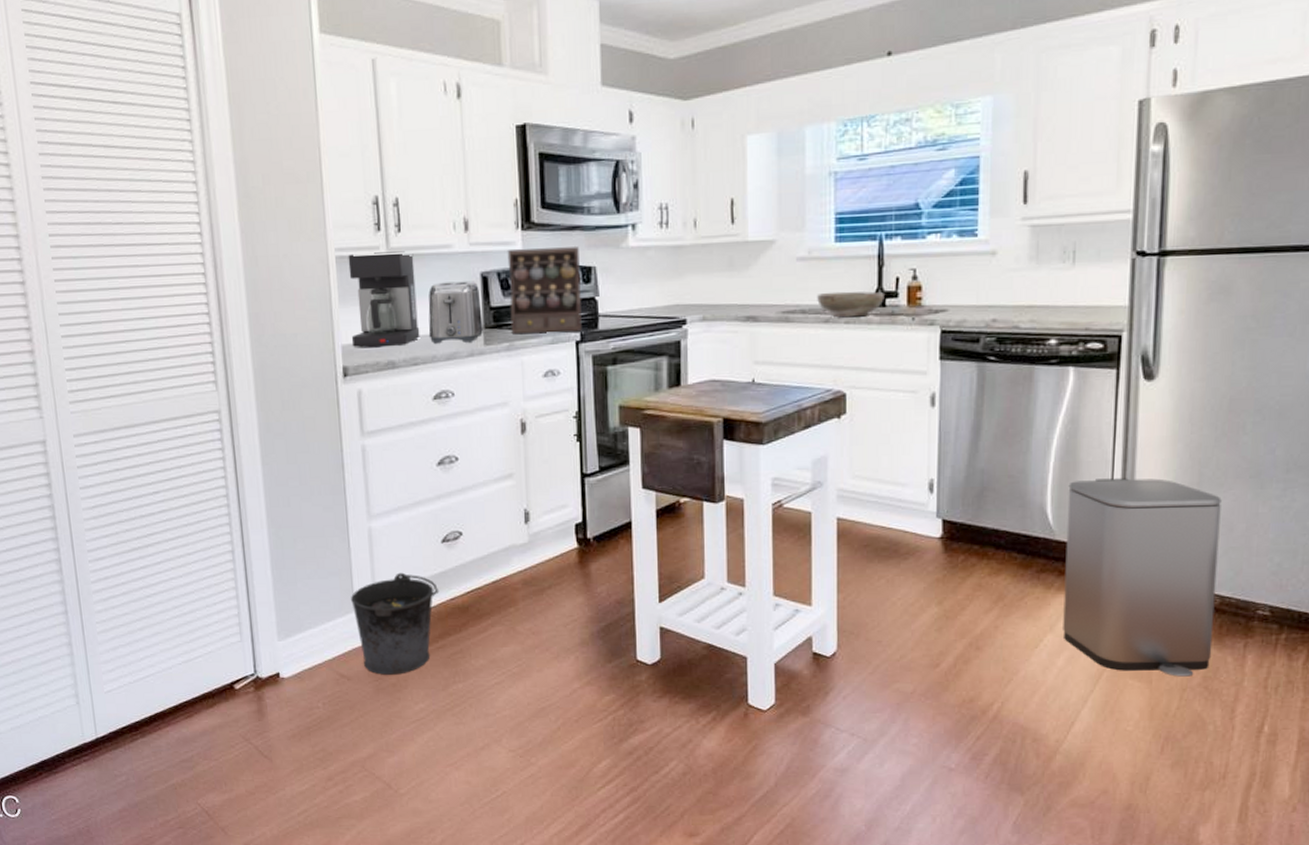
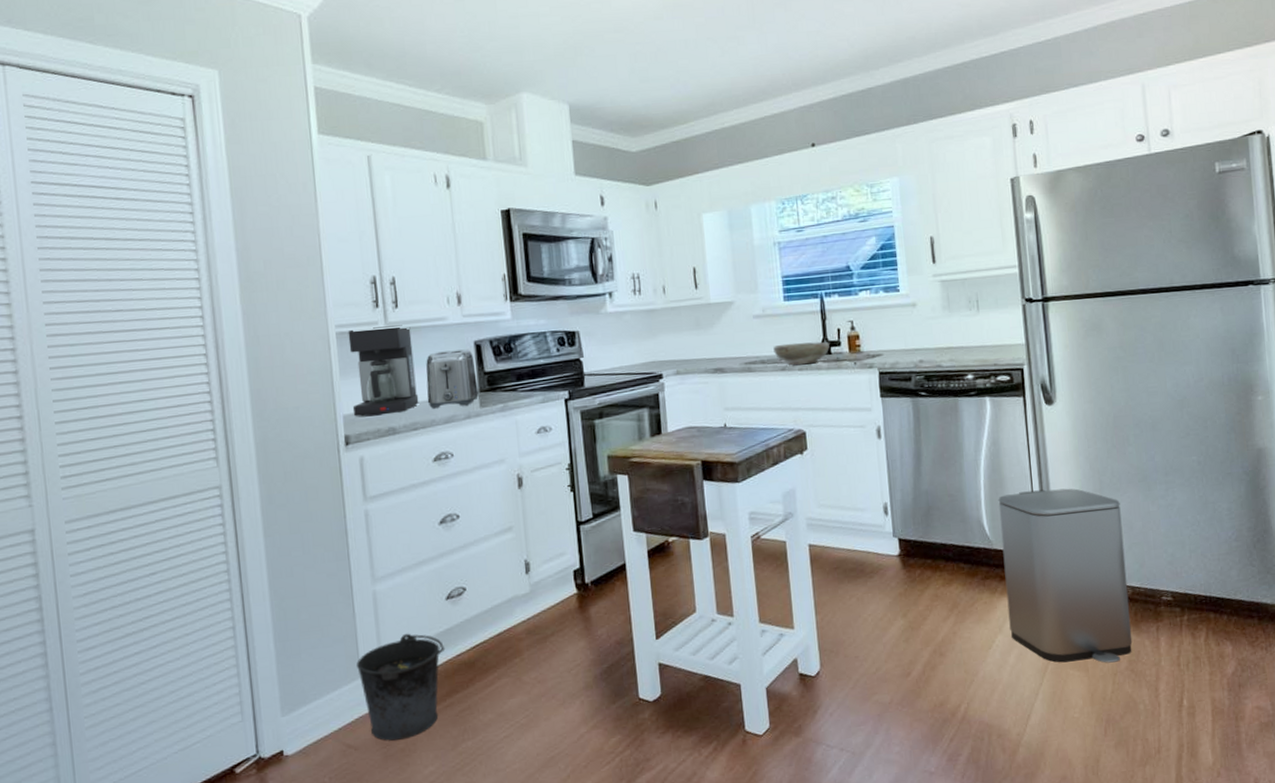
spice rack: present [507,245,582,335] -> none [498,313,570,396]

